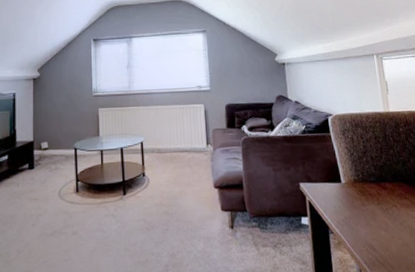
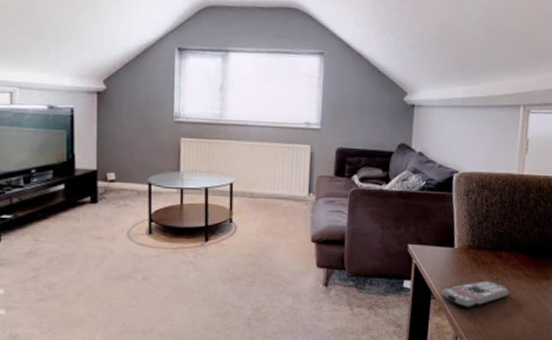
remote control: none [336,212,402,241] -> present [440,280,510,308]

